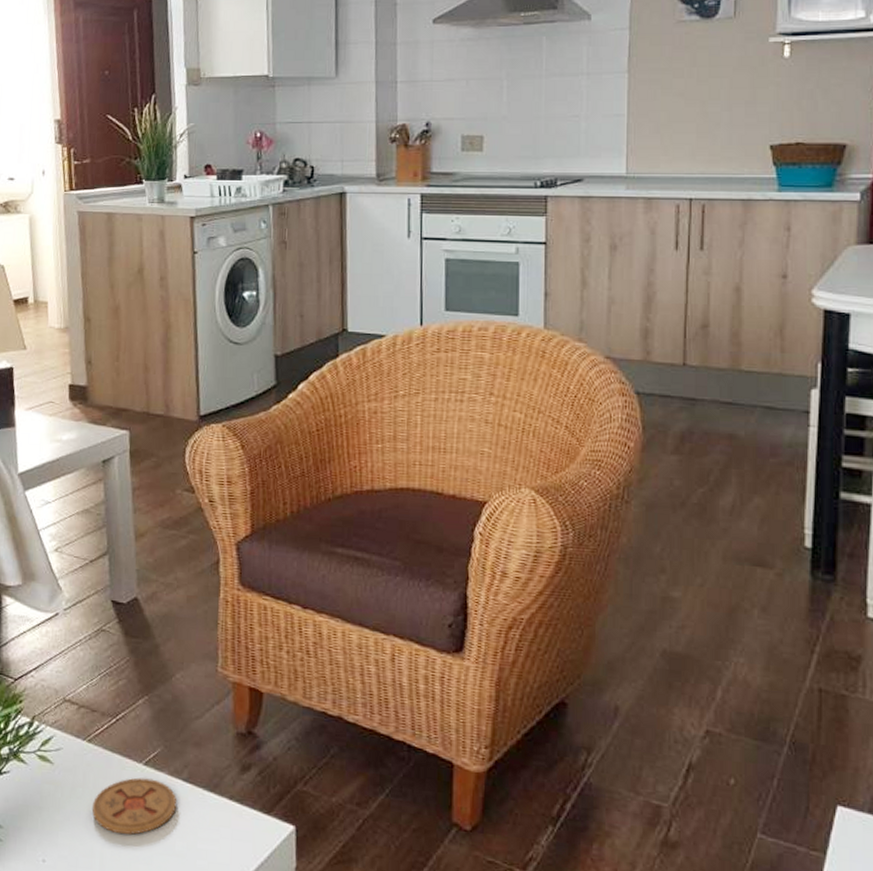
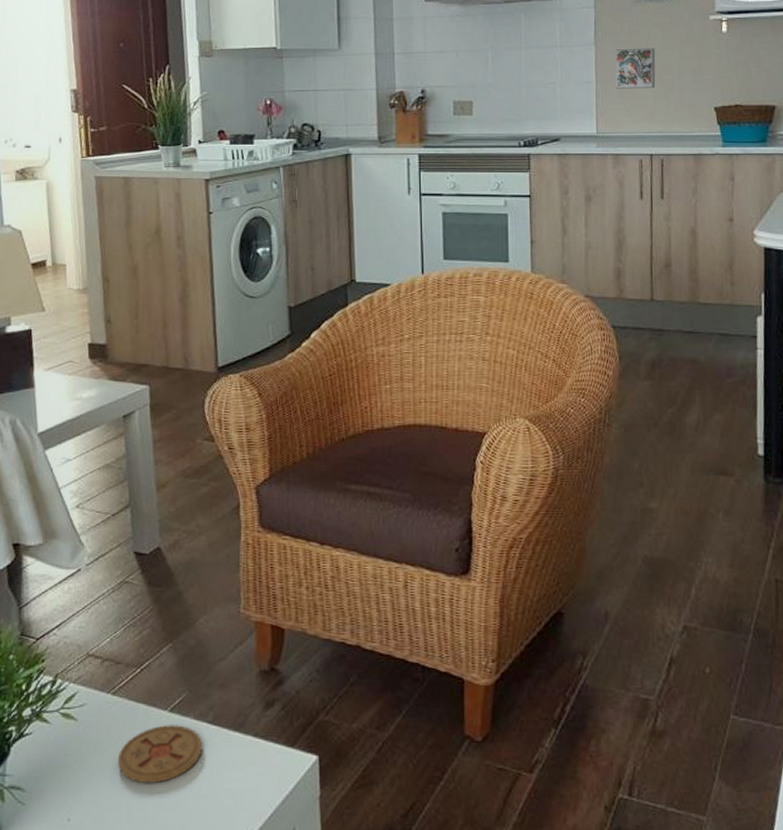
decorative tile: none [652,76,701,123] -> present [615,48,656,89]

